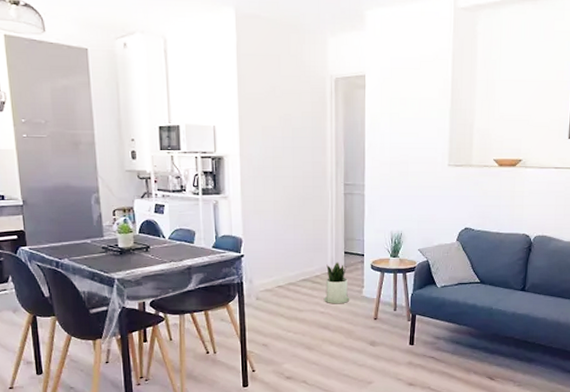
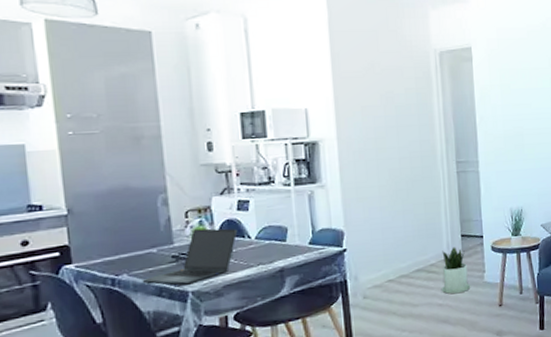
laptop: none [79,226,155,273] -> present [142,228,238,285]

